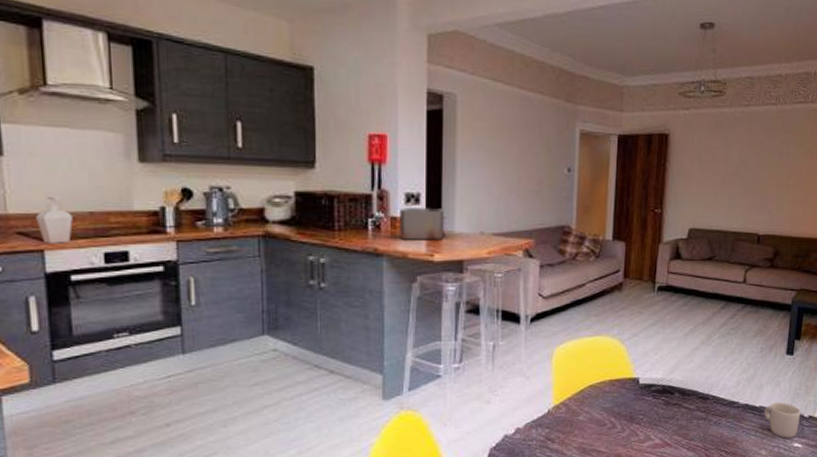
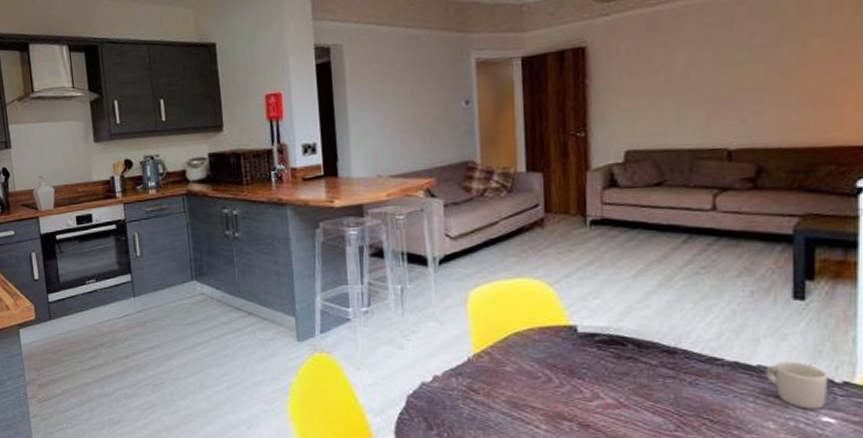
toaster: present [400,208,446,242] -> none [298,156,344,190]

